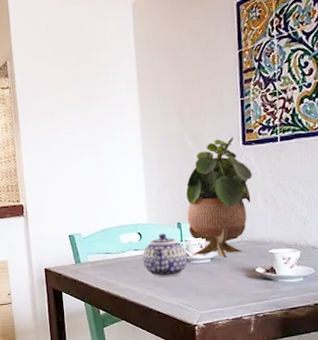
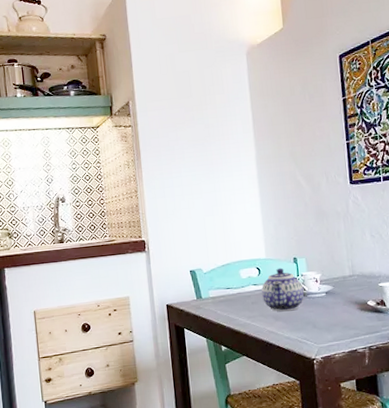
potted plant: present [186,136,252,258] -> none [300,176,360,291]

